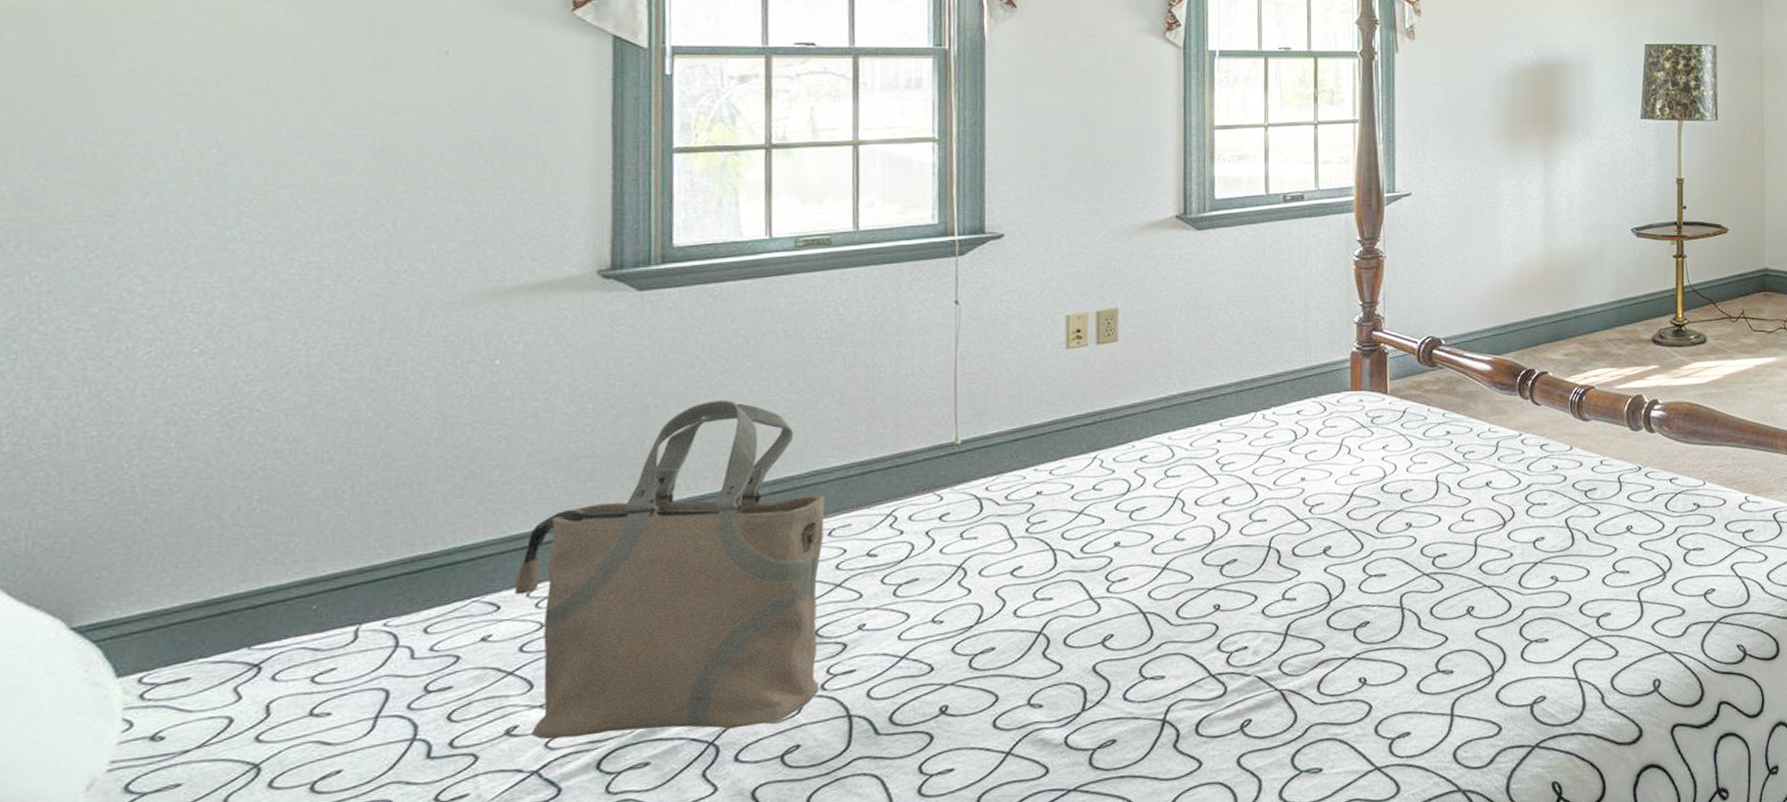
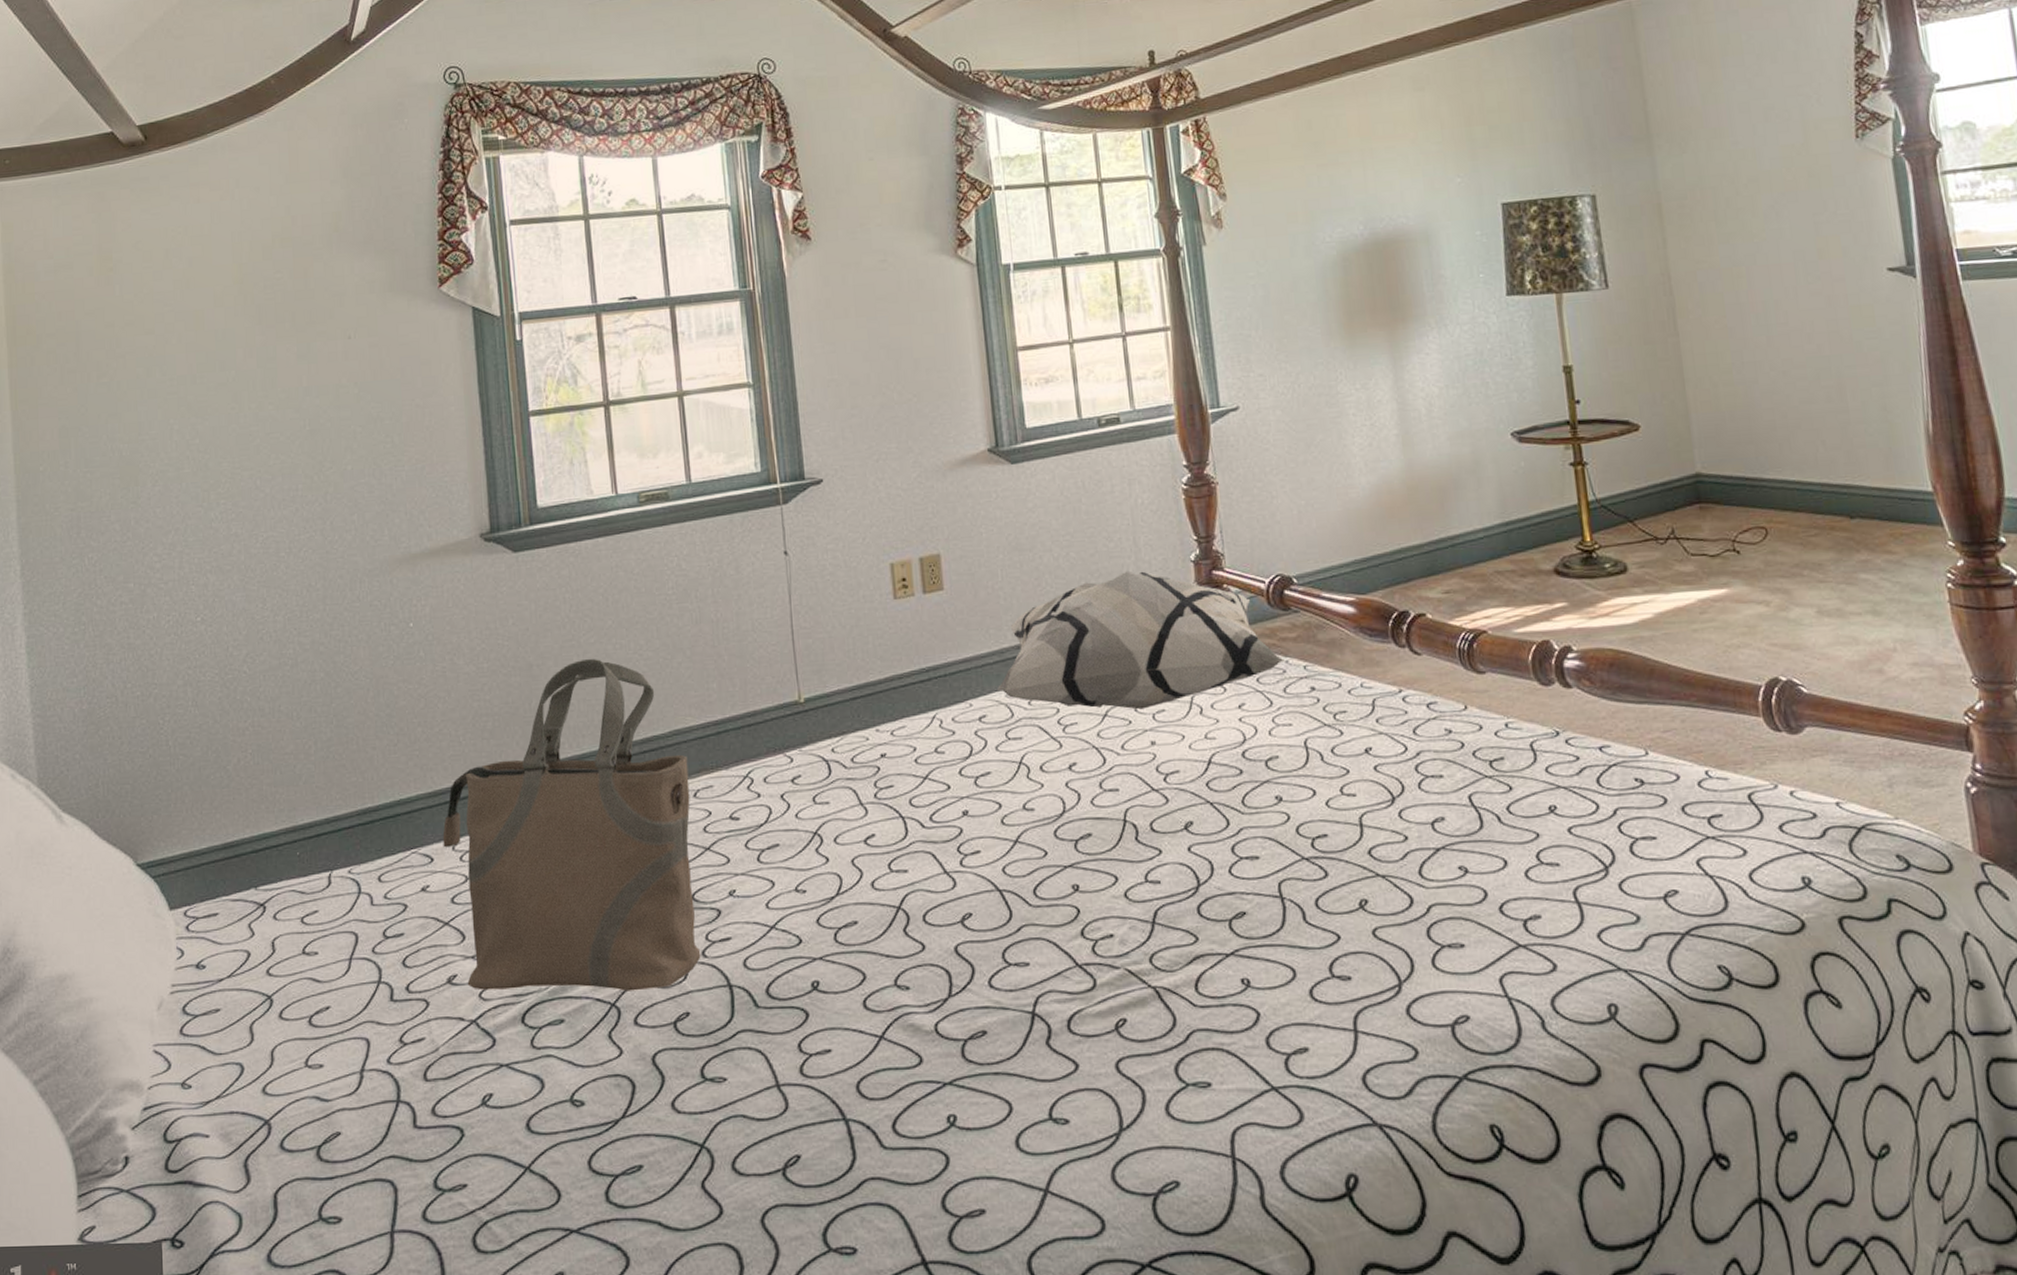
decorative pillow: none [1161,329,1428,450] -> present [998,570,1286,710]

